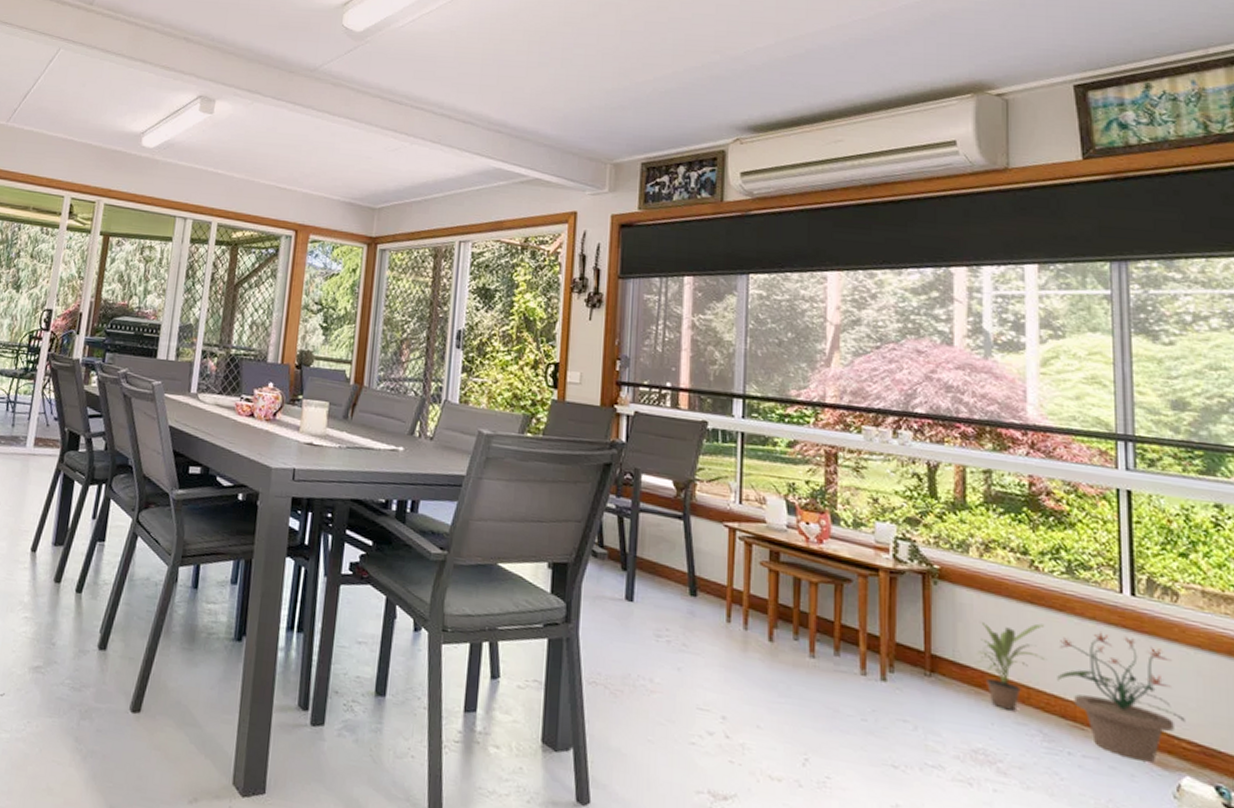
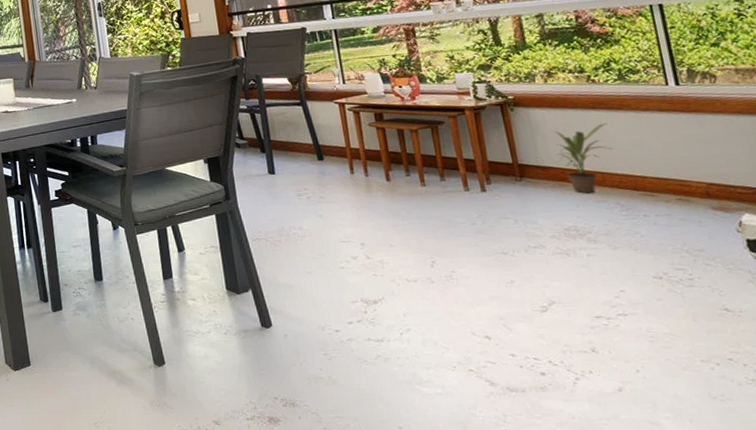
potted plant: present [1057,632,1185,762] -> none [622,118,738,210]

